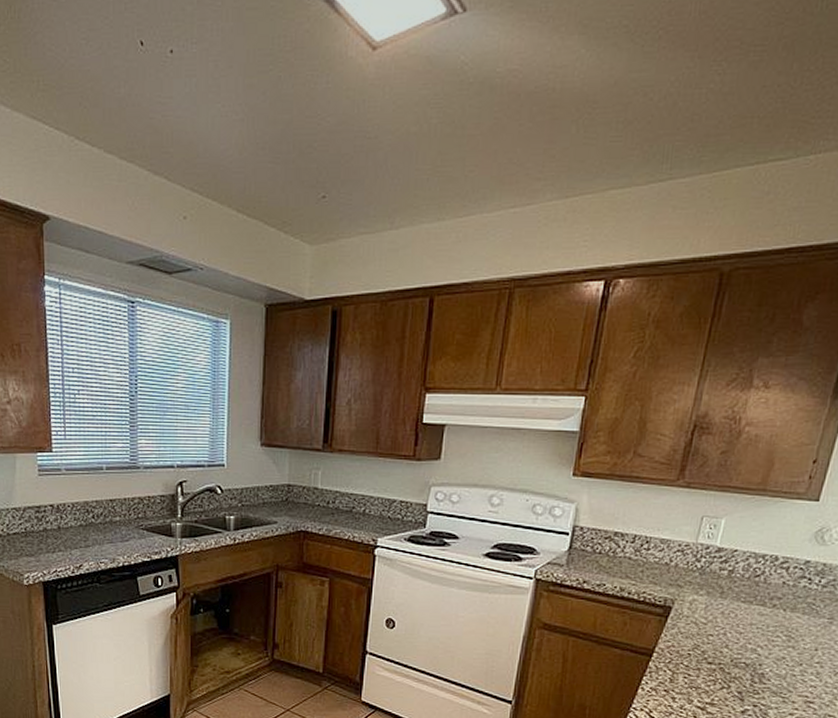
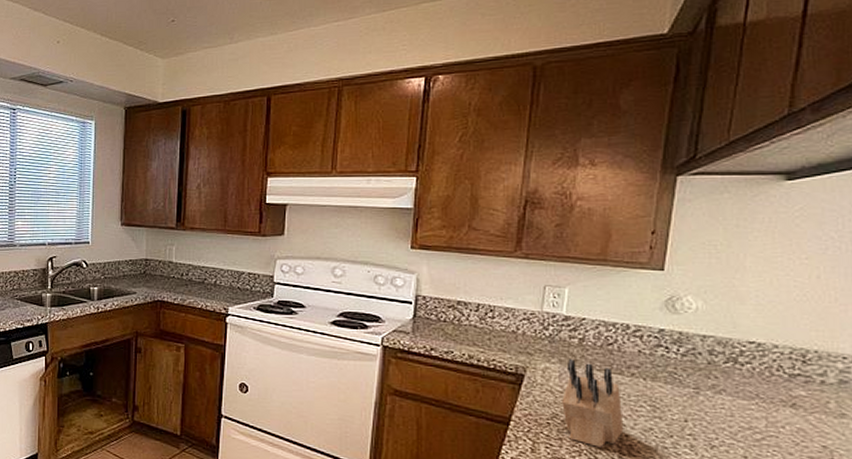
knife block: none [704,591,761,676] -> present [562,359,624,447]

